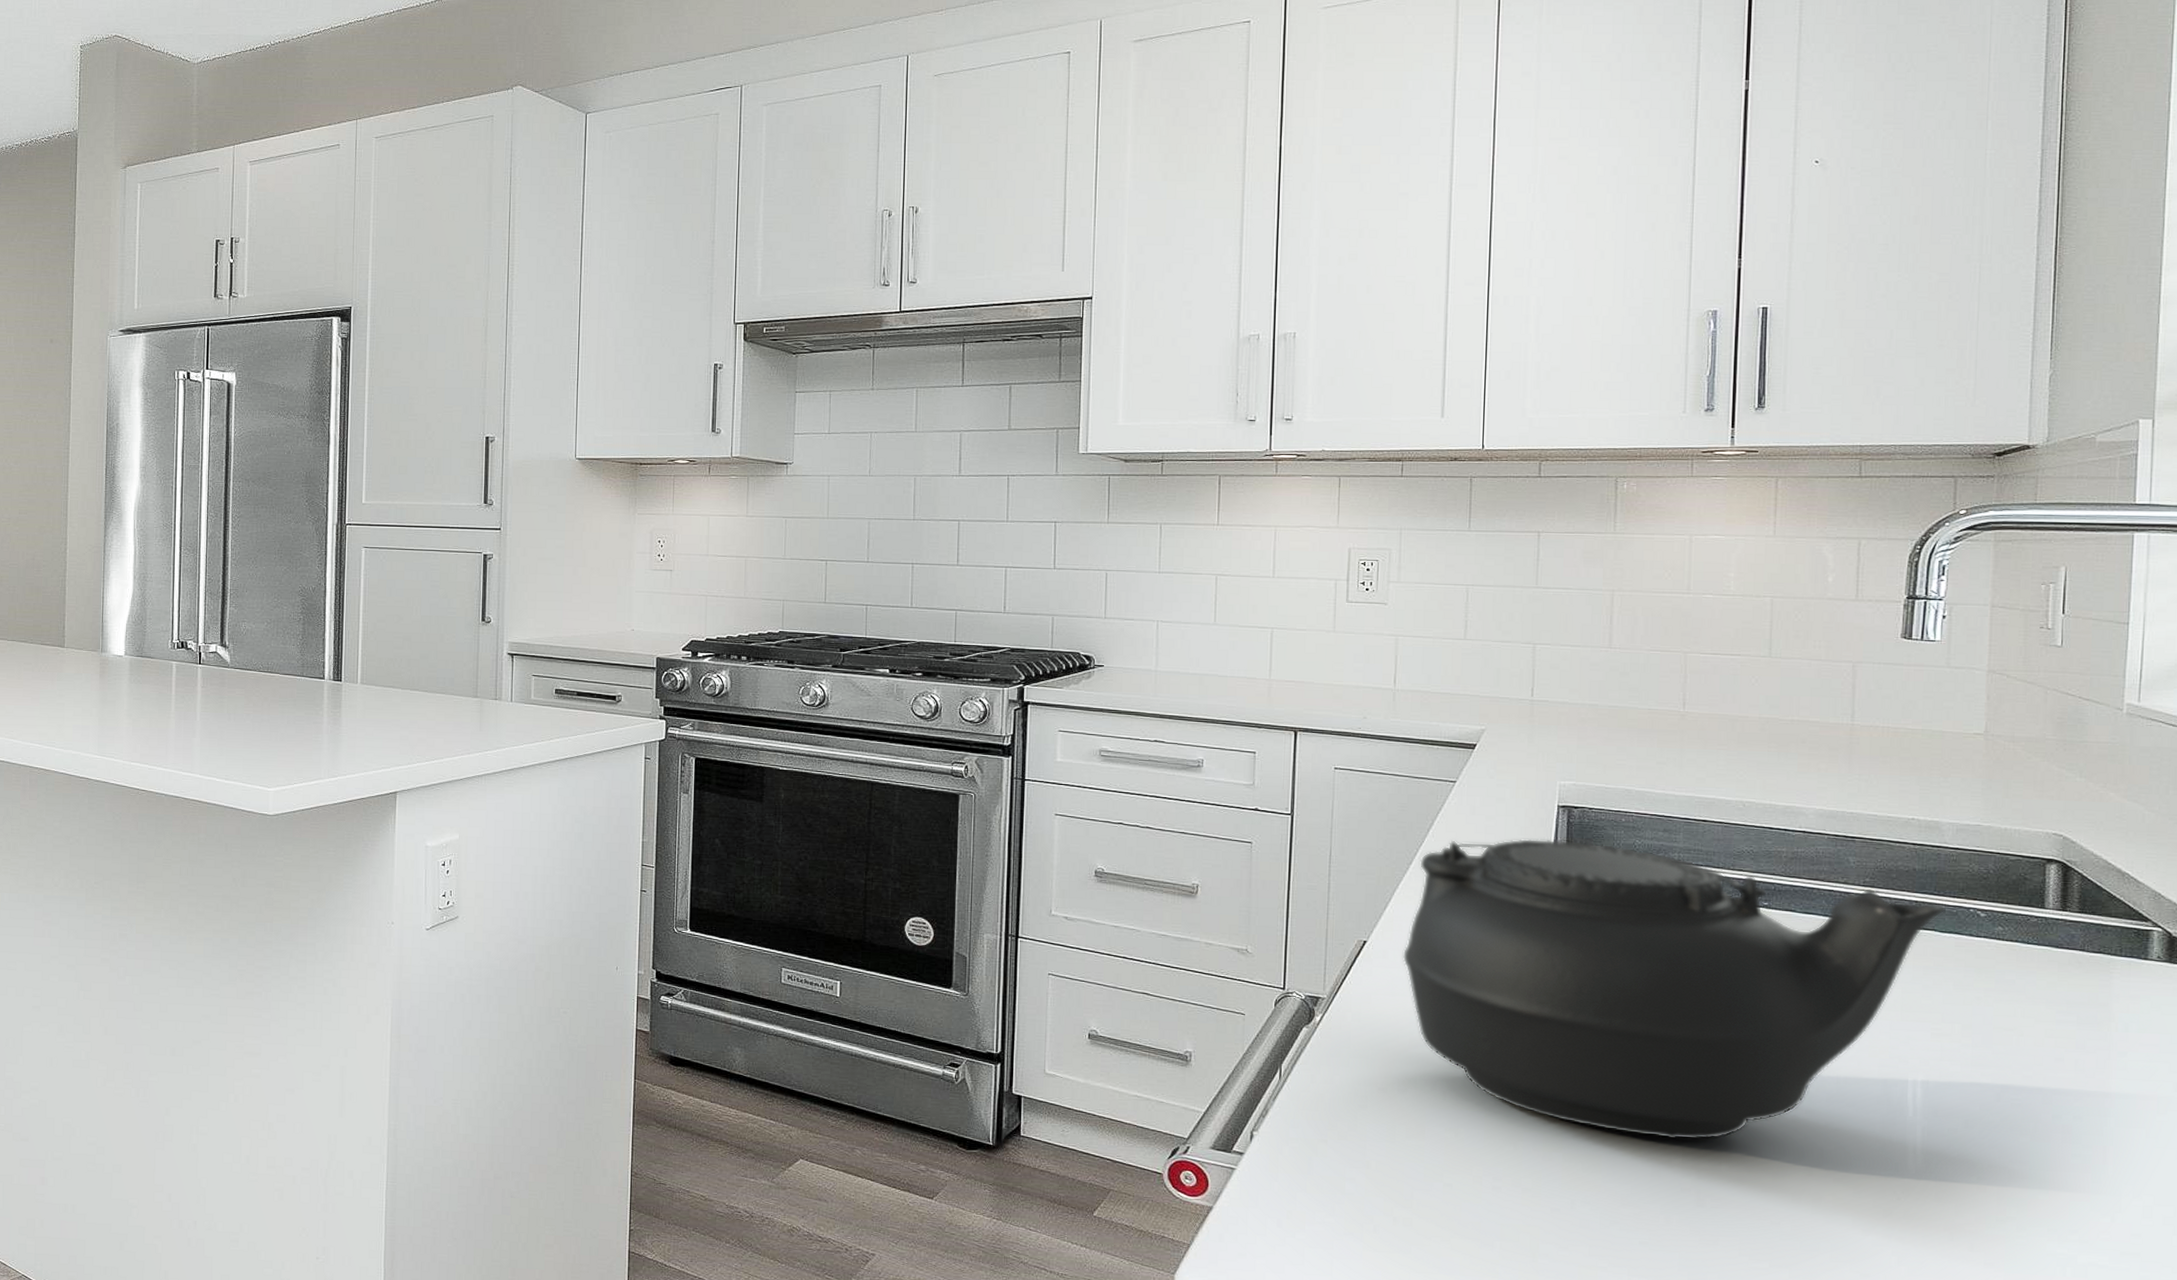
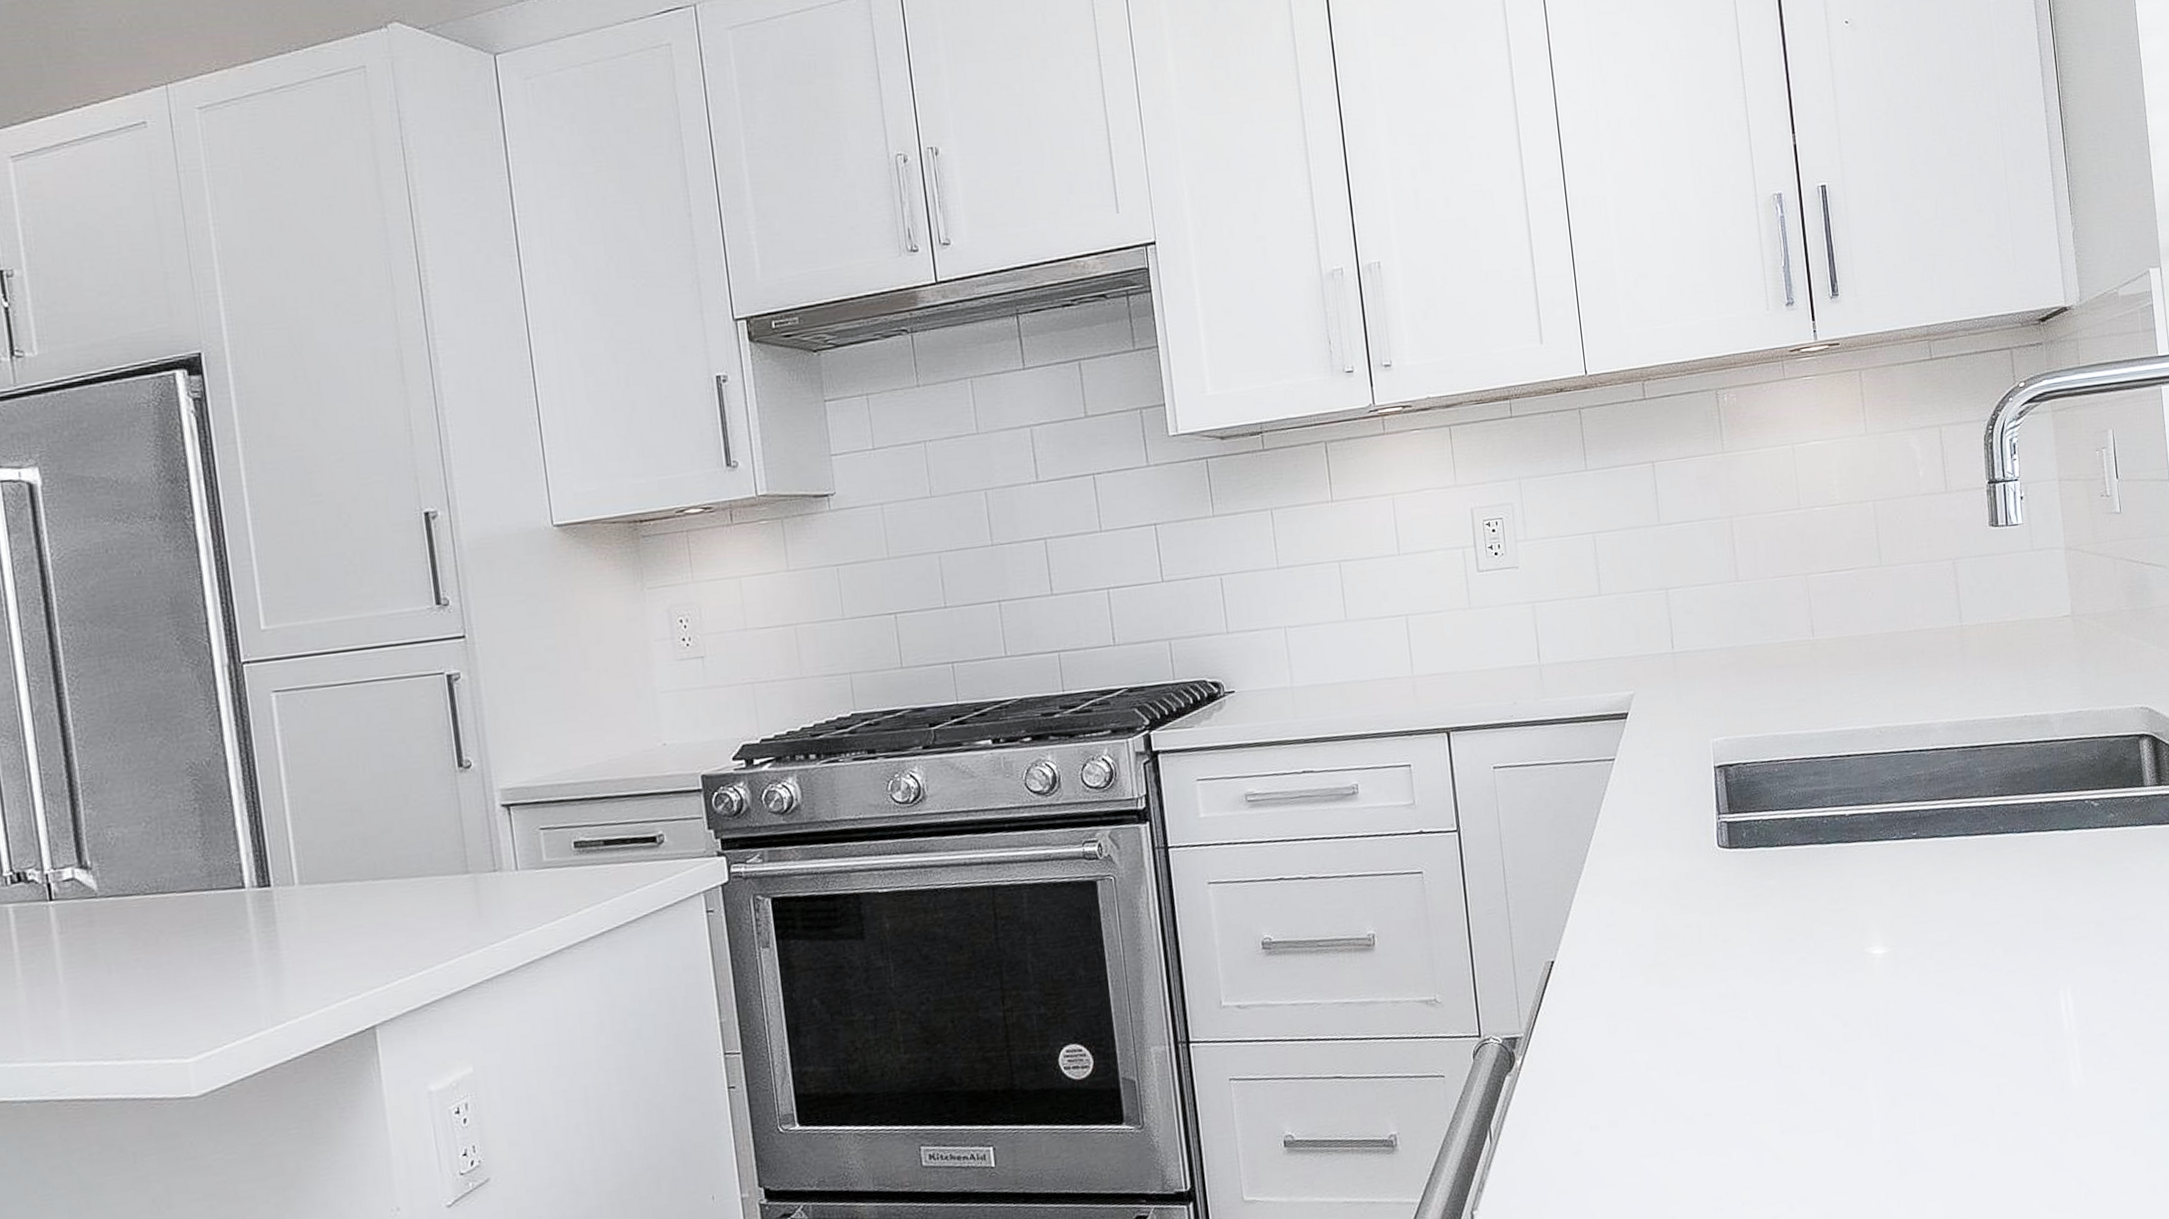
teapot: present [1402,838,1947,1141] -> none [1591,798,2067,1118]

